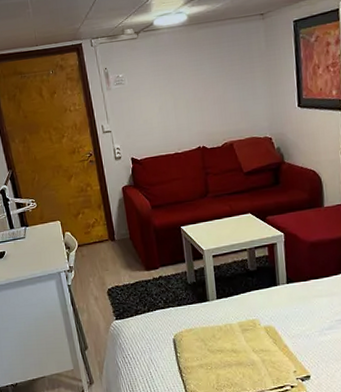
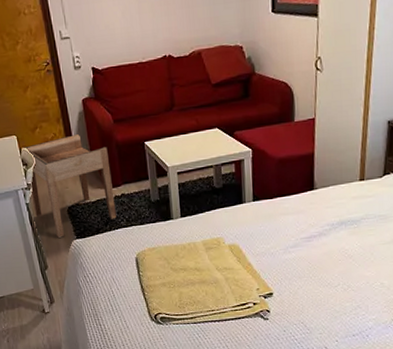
side table: none [66,220,154,319] -> present [23,134,117,238]

